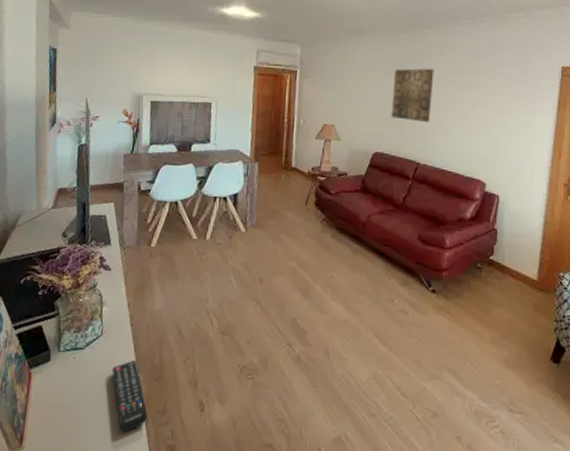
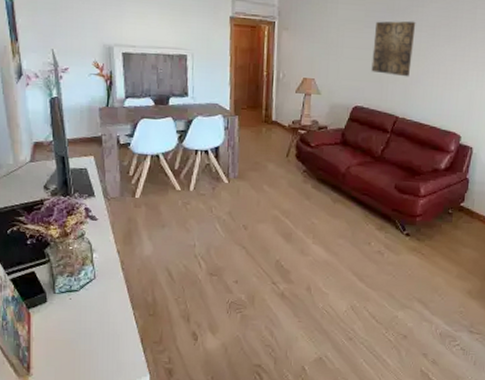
remote control: present [112,360,148,433] -> none [108,299,145,360]

